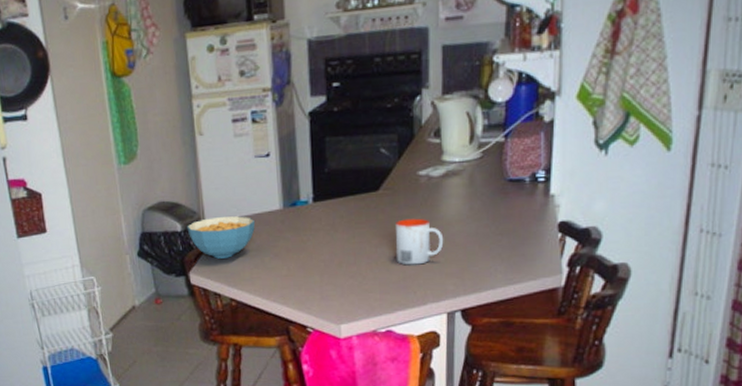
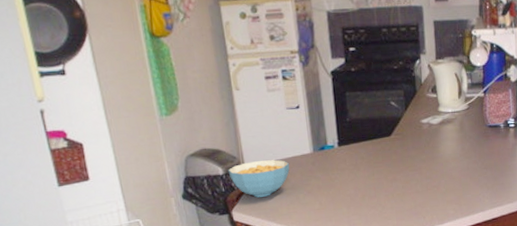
mug: present [395,218,444,265] -> none [406,157,444,196]

